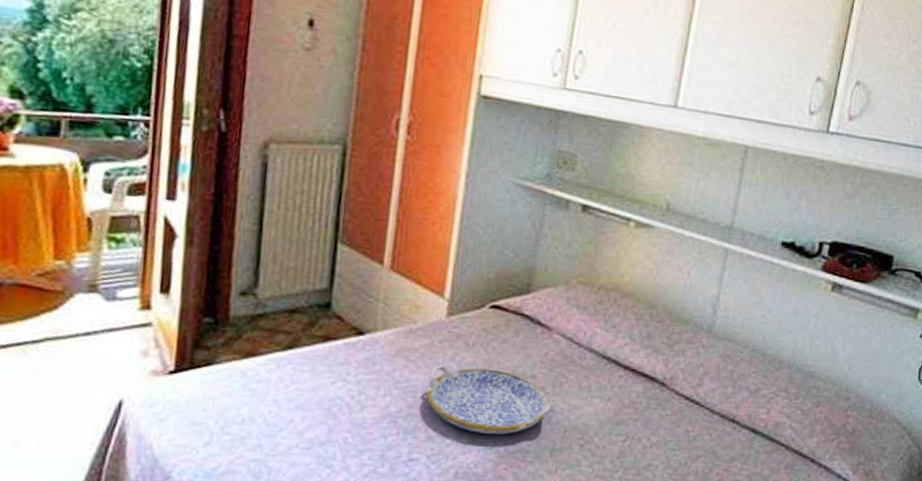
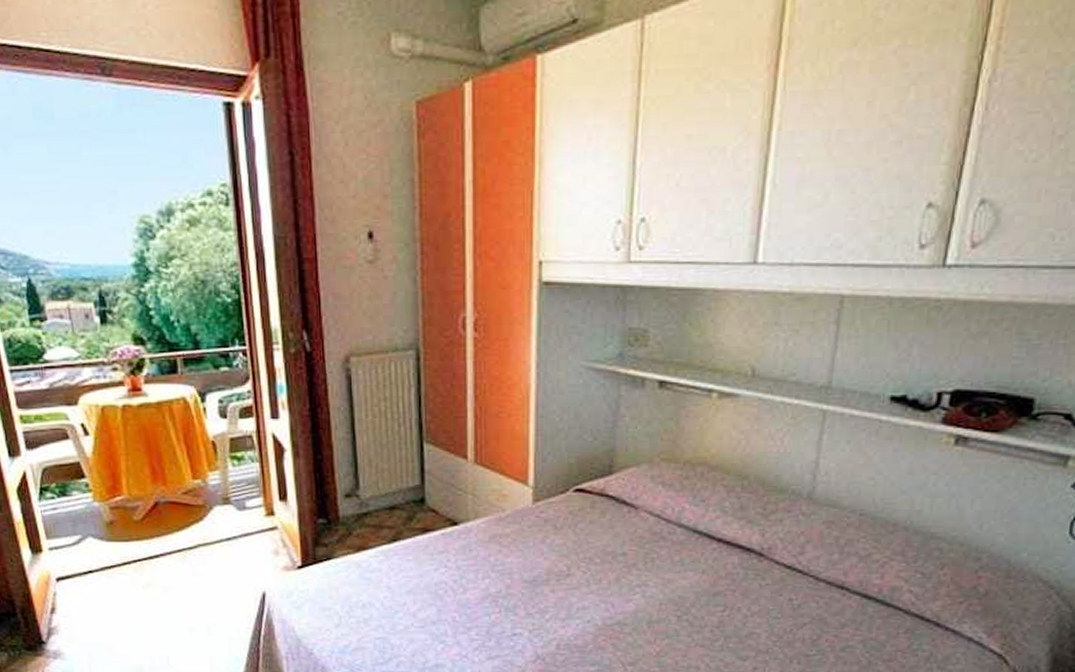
serving tray: present [426,365,551,435] -> none [522,549,645,609]

